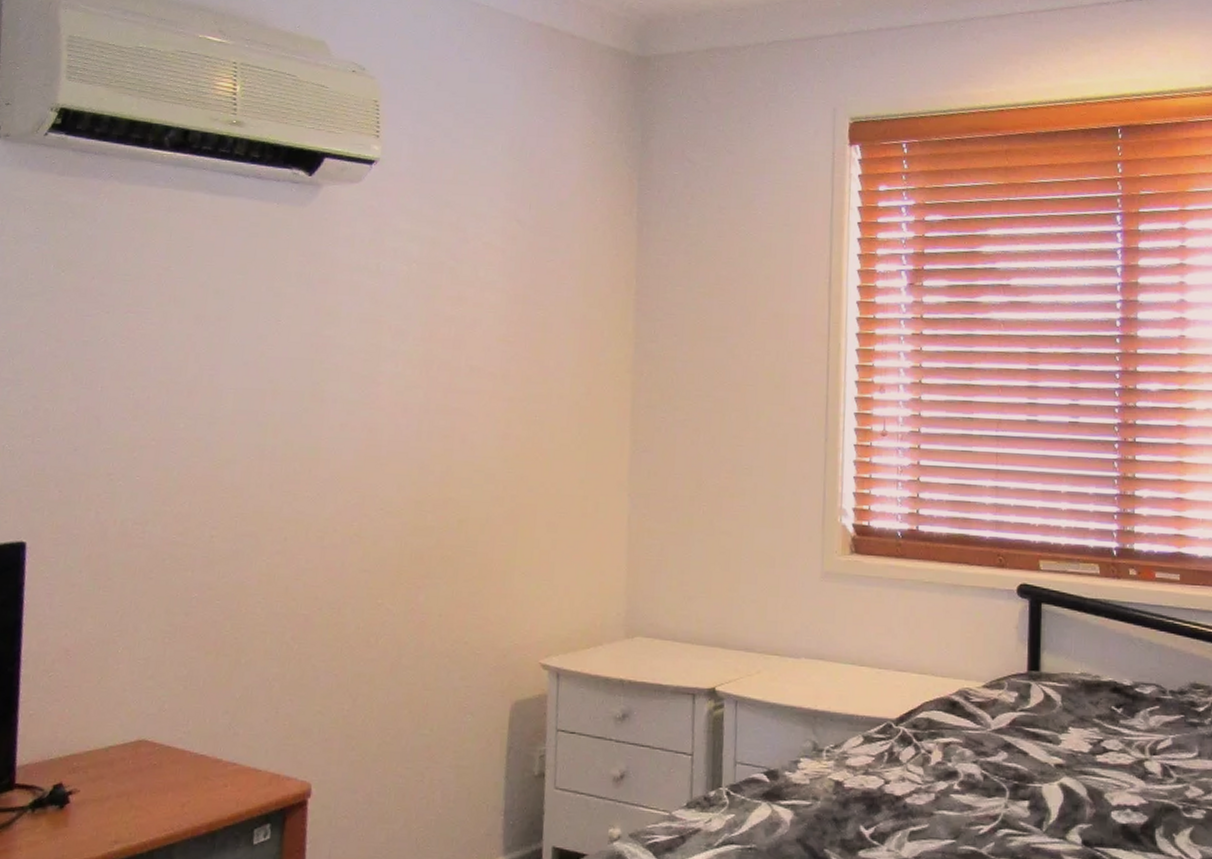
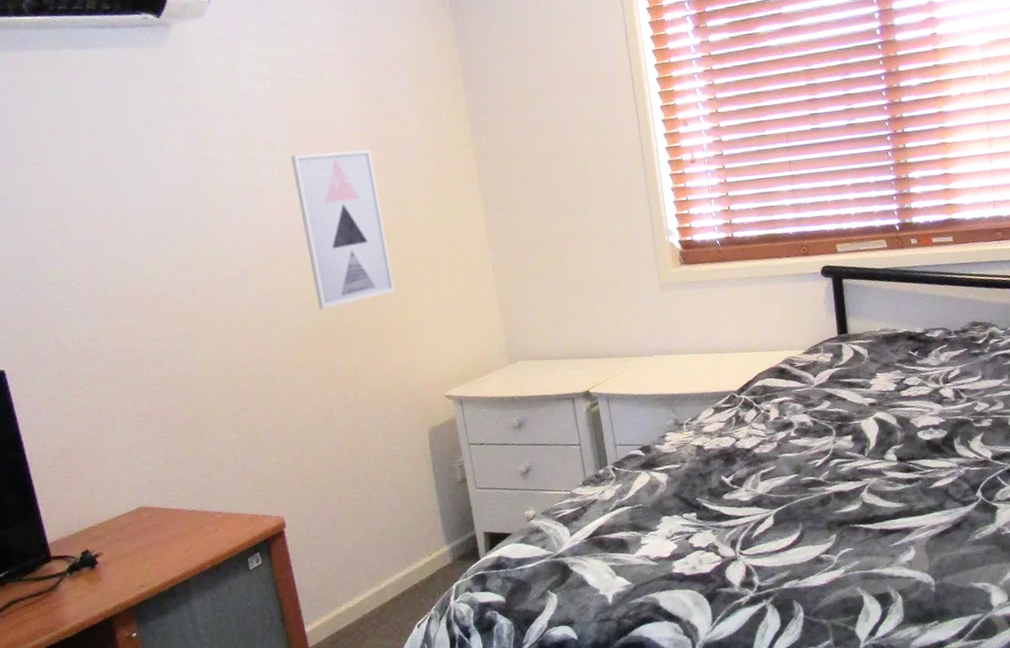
wall art: none [413,350,515,535] -> present [291,149,396,310]

